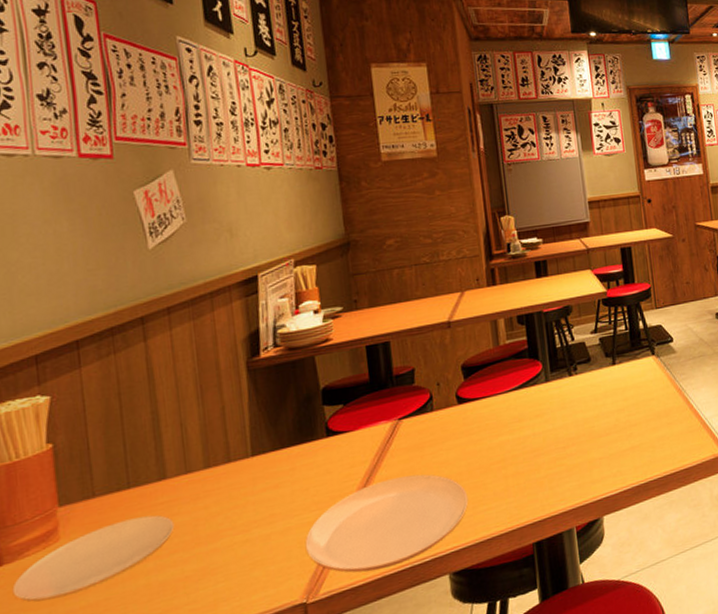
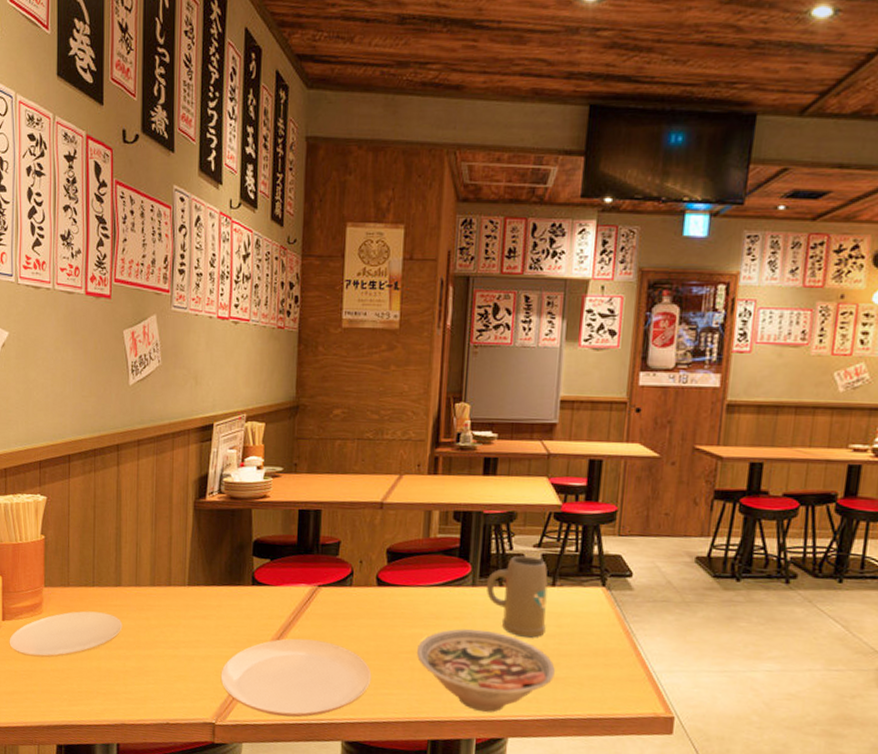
soup bowl: none [506,419,631,500] -> present [416,629,555,713]
beer mug: none [557,342,616,418] -> present [486,555,548,638]

